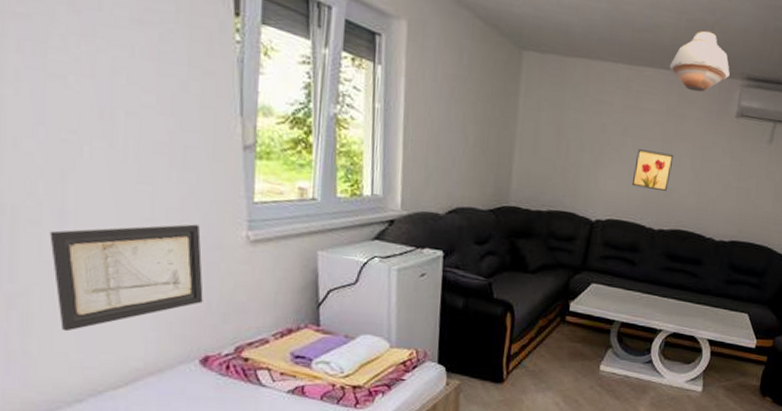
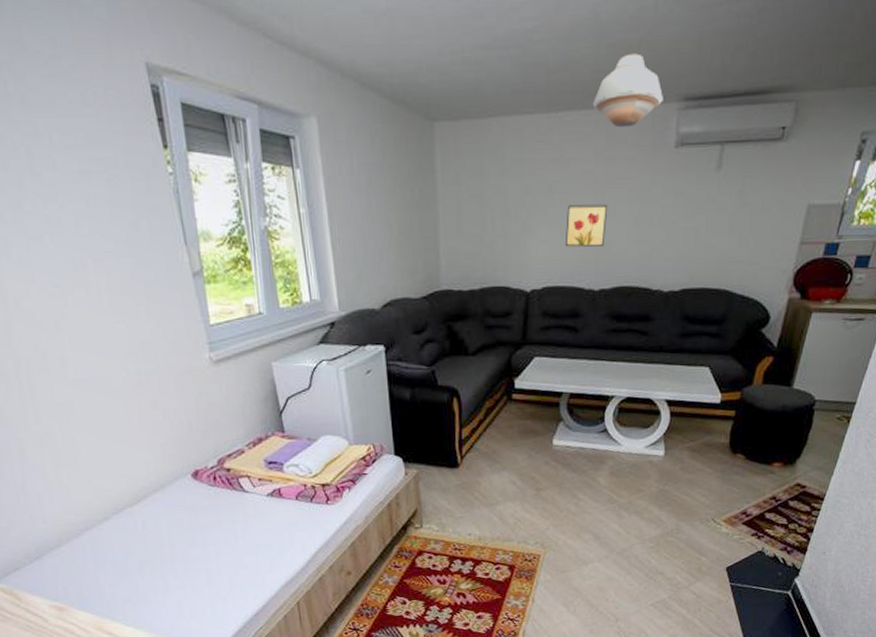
wall art: present [49,224,204,332] -> none [57,353,185,462]

